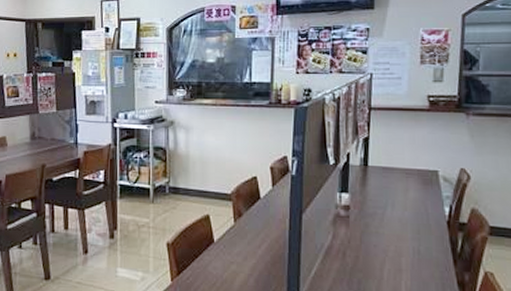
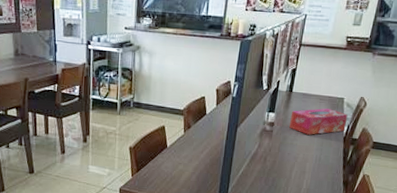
tissue box: none [370,185,448,220] -> present [289,108,348,135]

